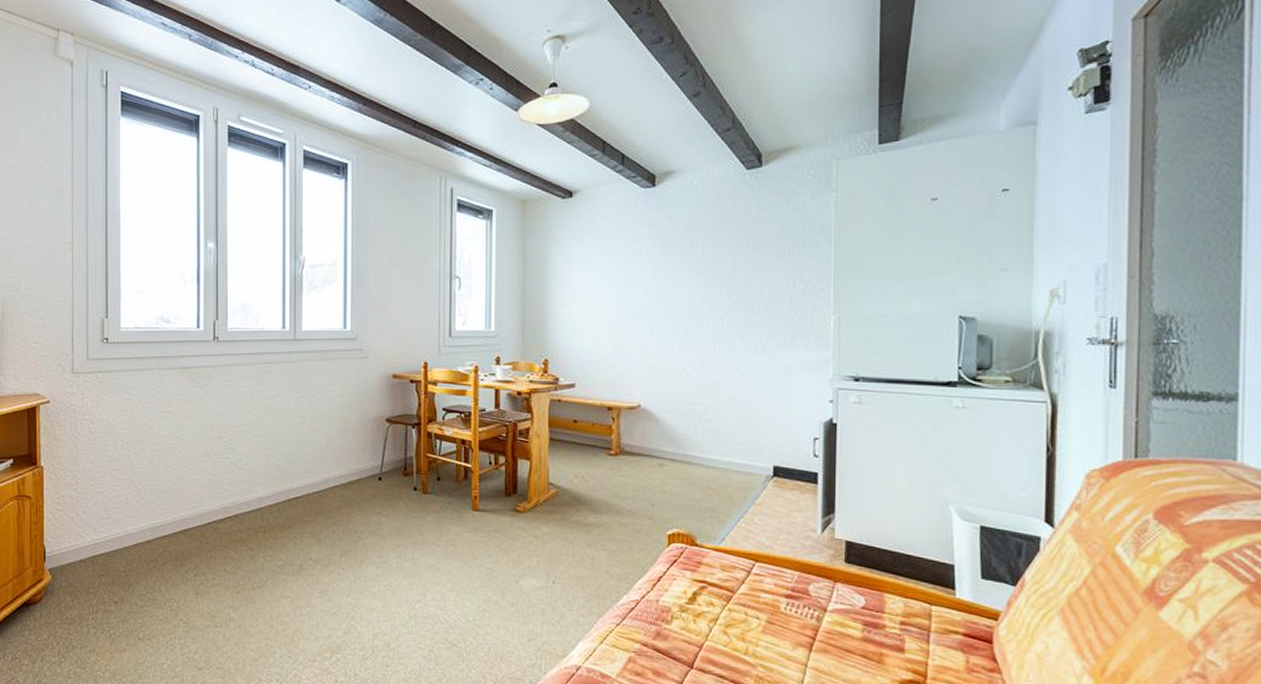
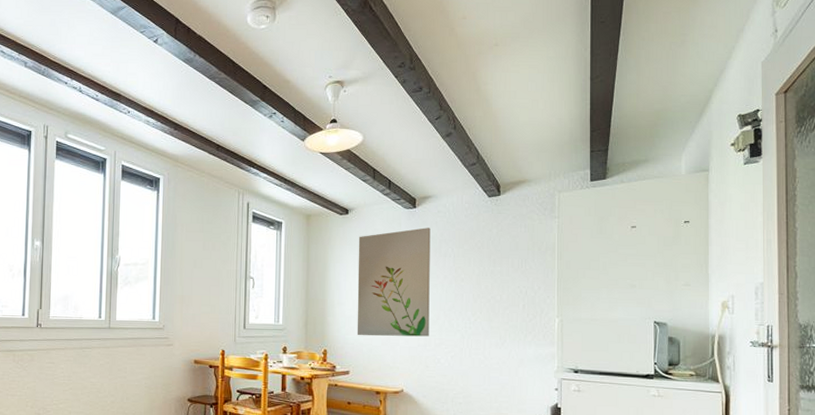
wall art: none [584,210,674,342] -> present [357,228,431,337]

